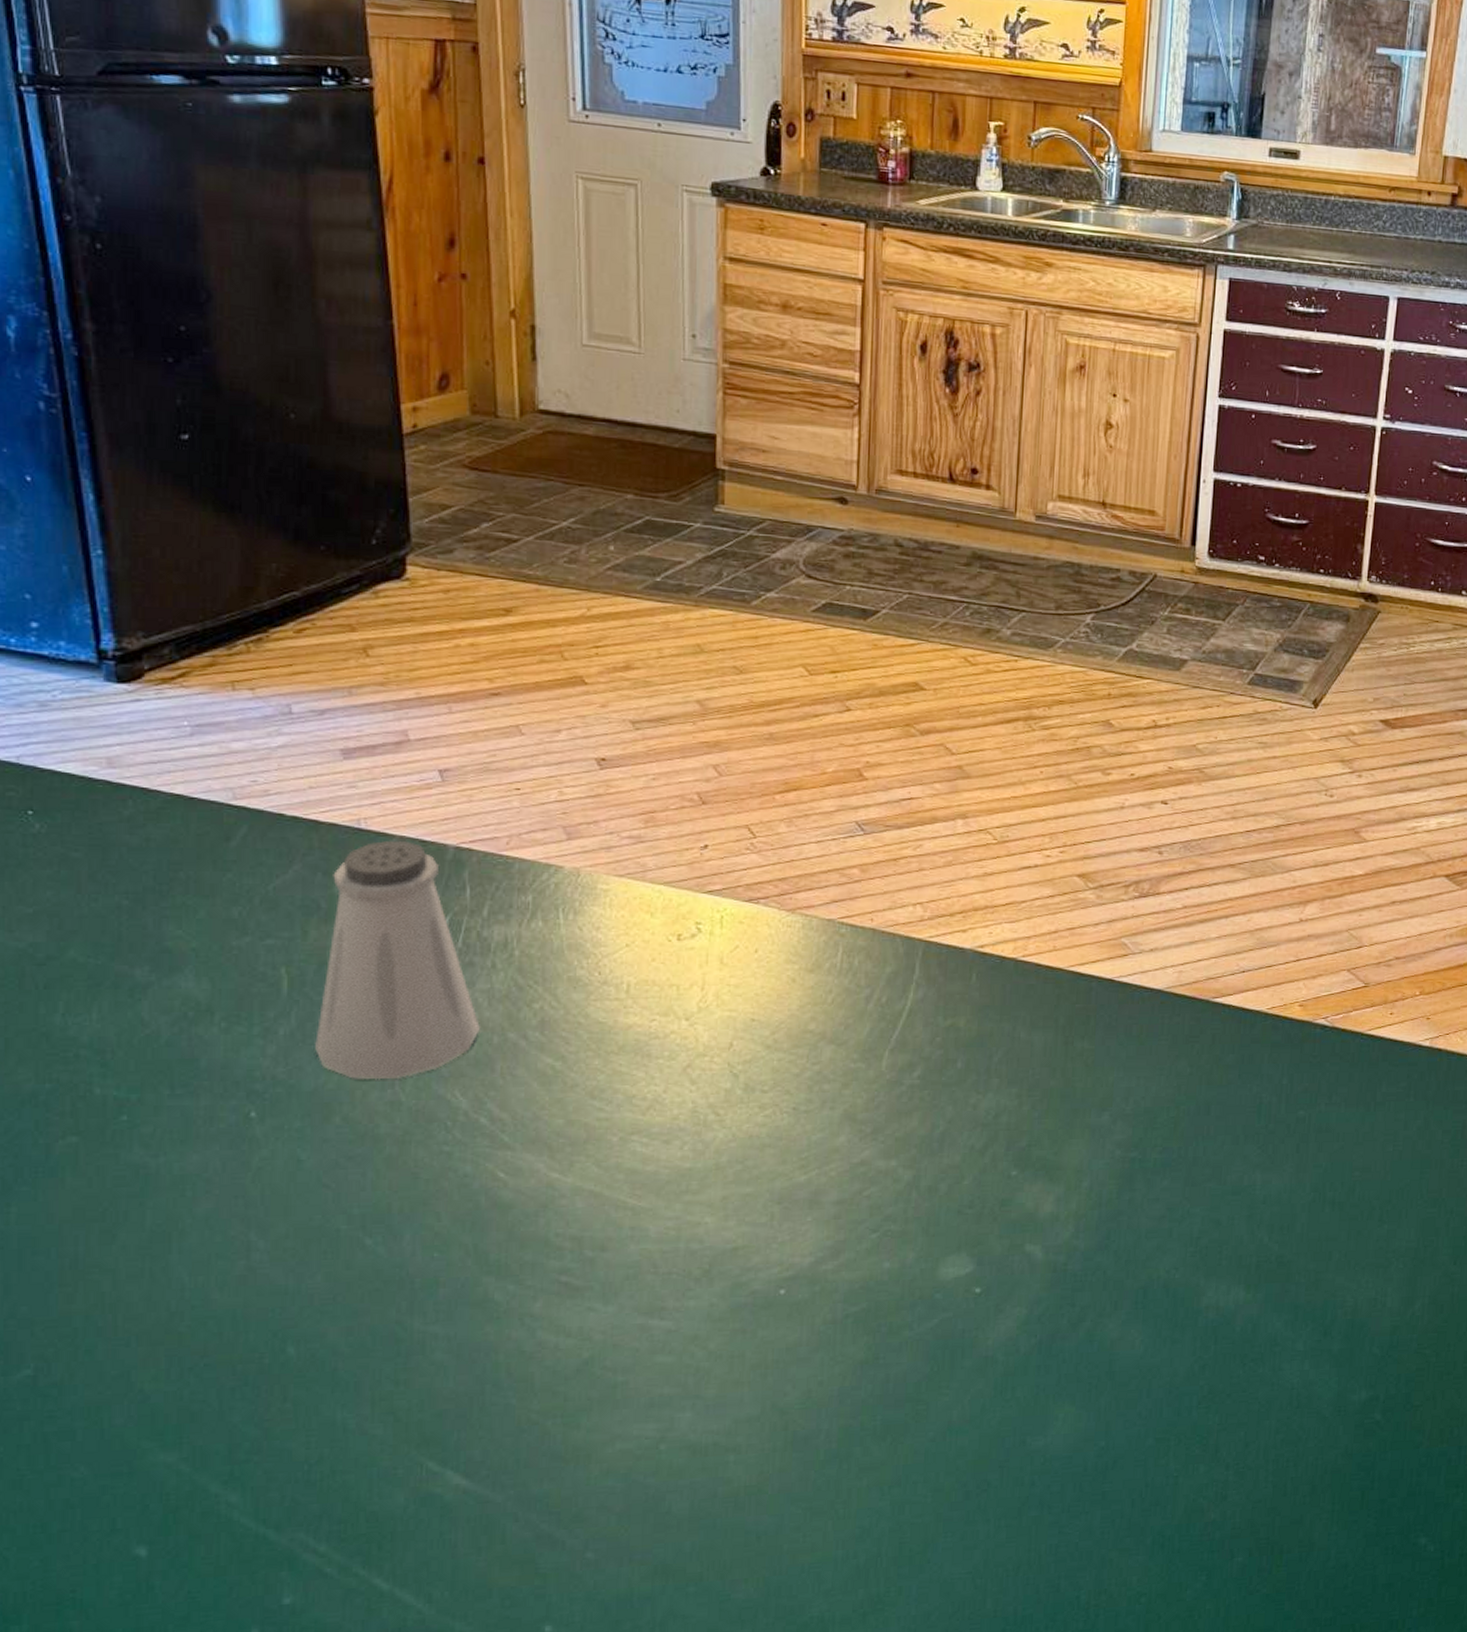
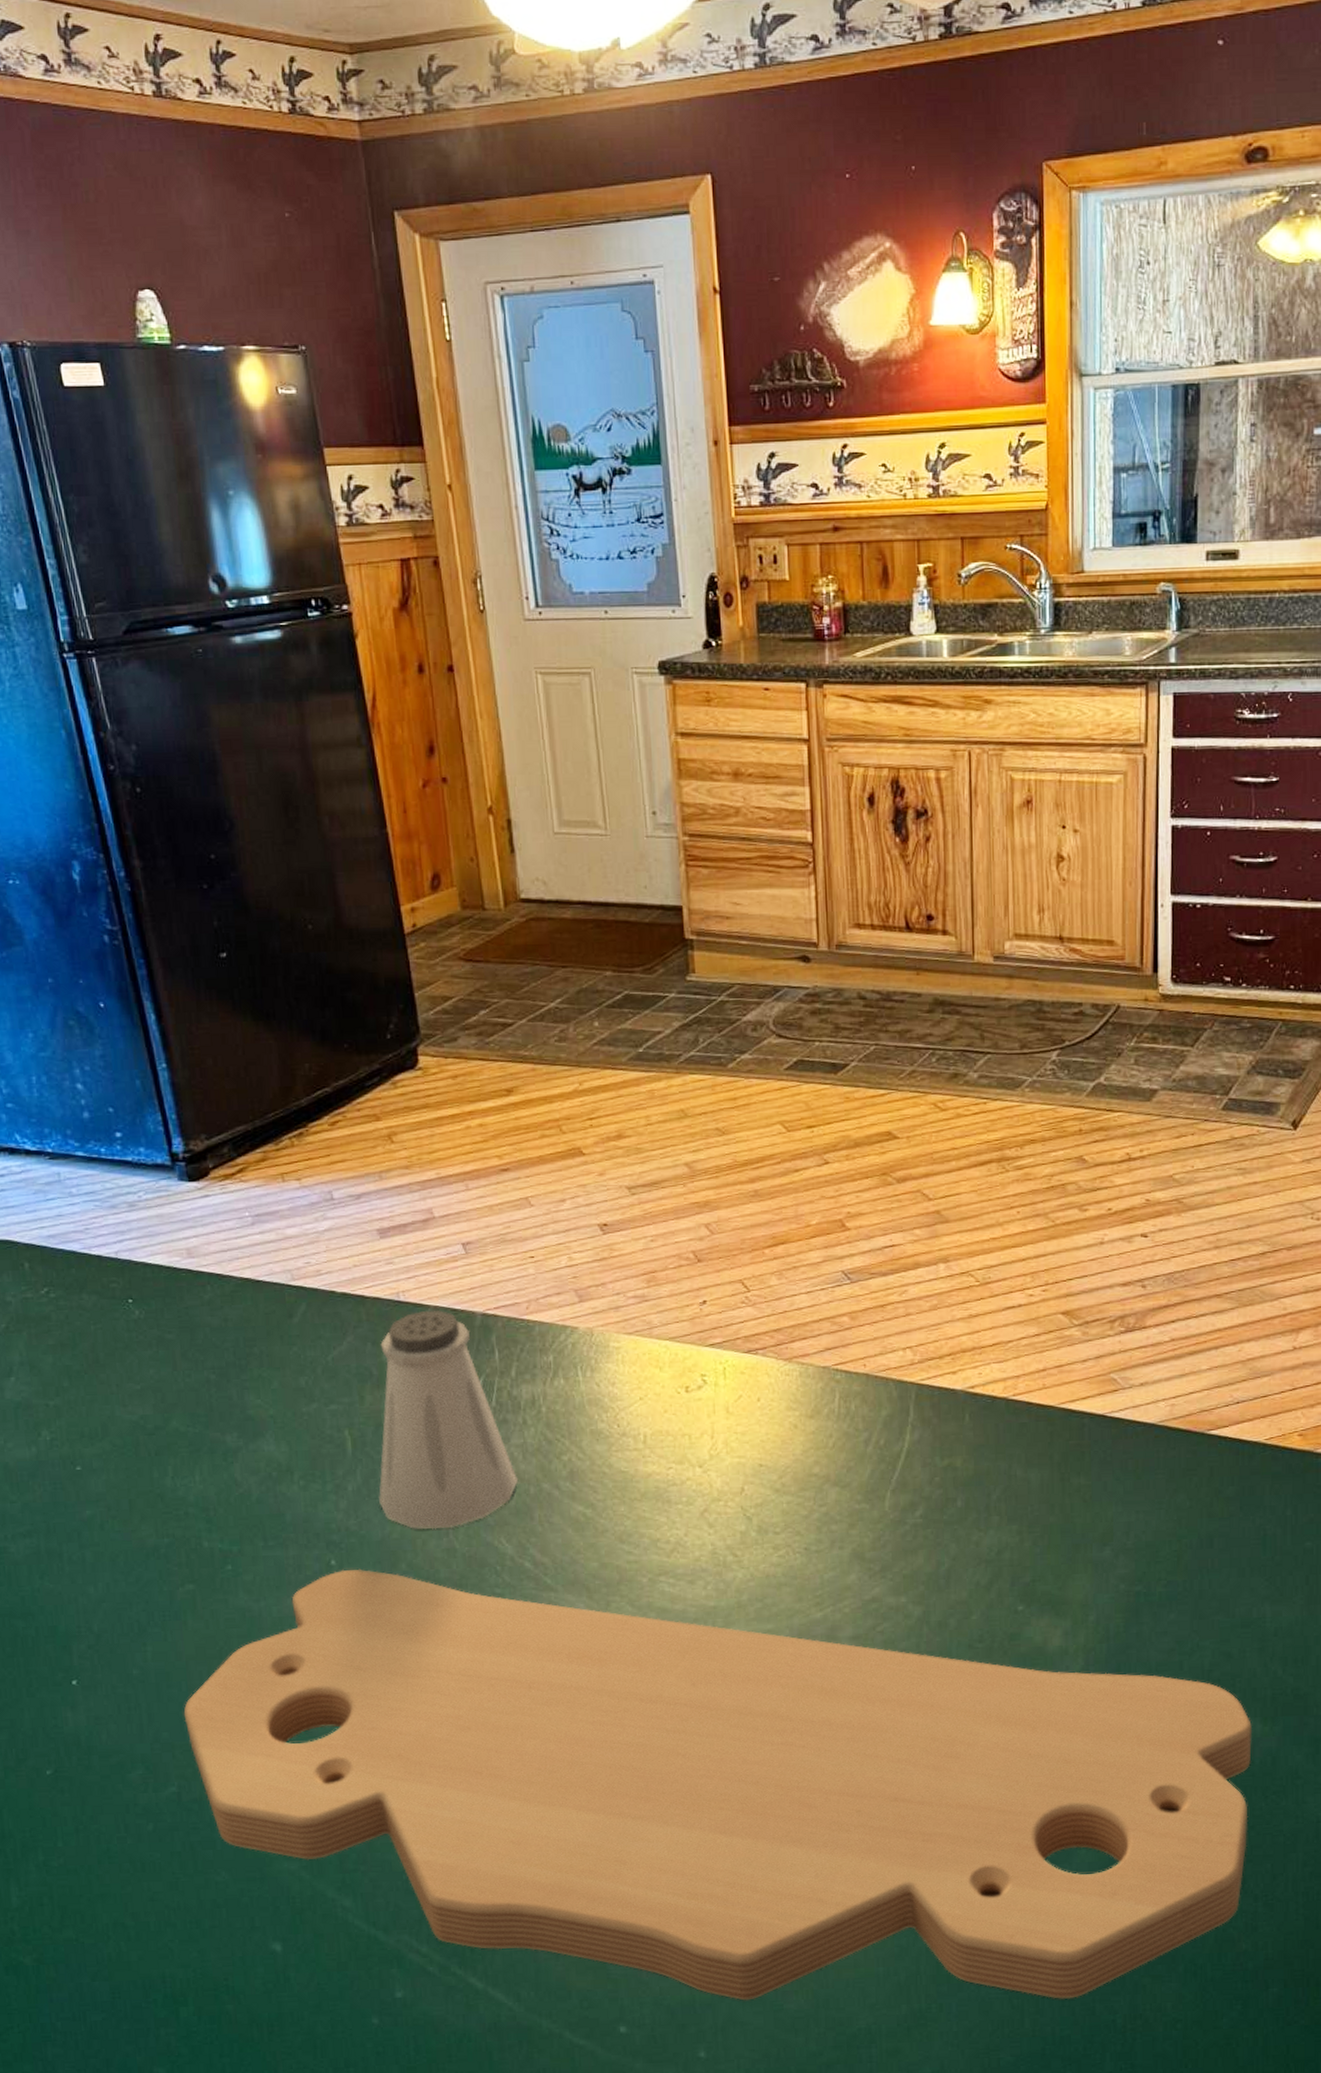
cutting board: none [50,1122,1235,1592] -> present [183,1568,1252,2001]

